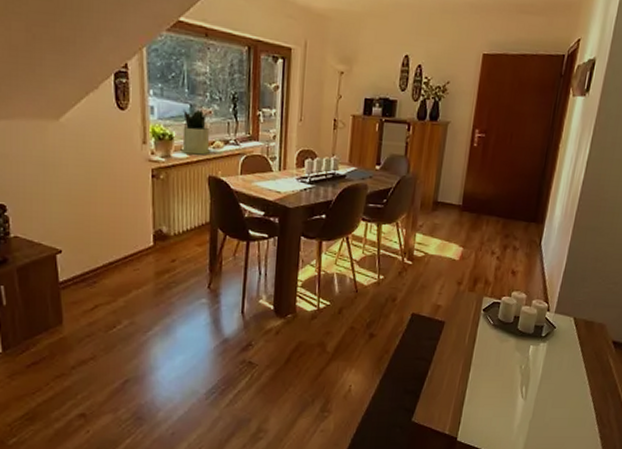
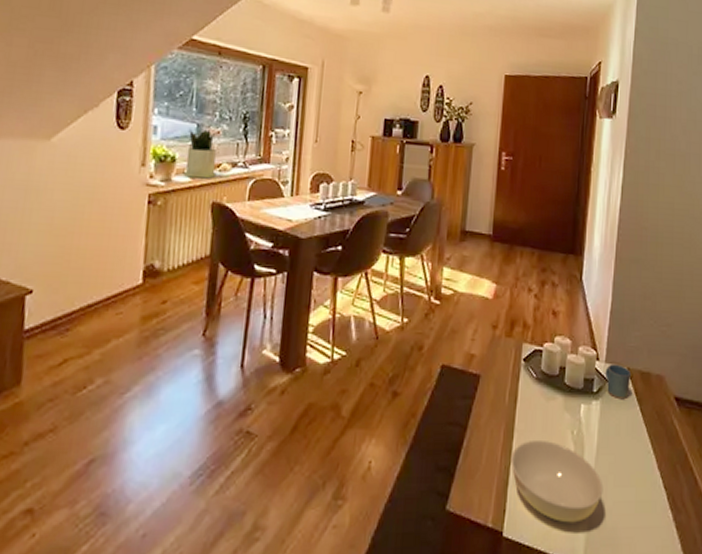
bowl: none [467,371,543,433] -> present [511,439,604,523]
mug: none [553,314,577,343] -> present [605,364,632,400]

